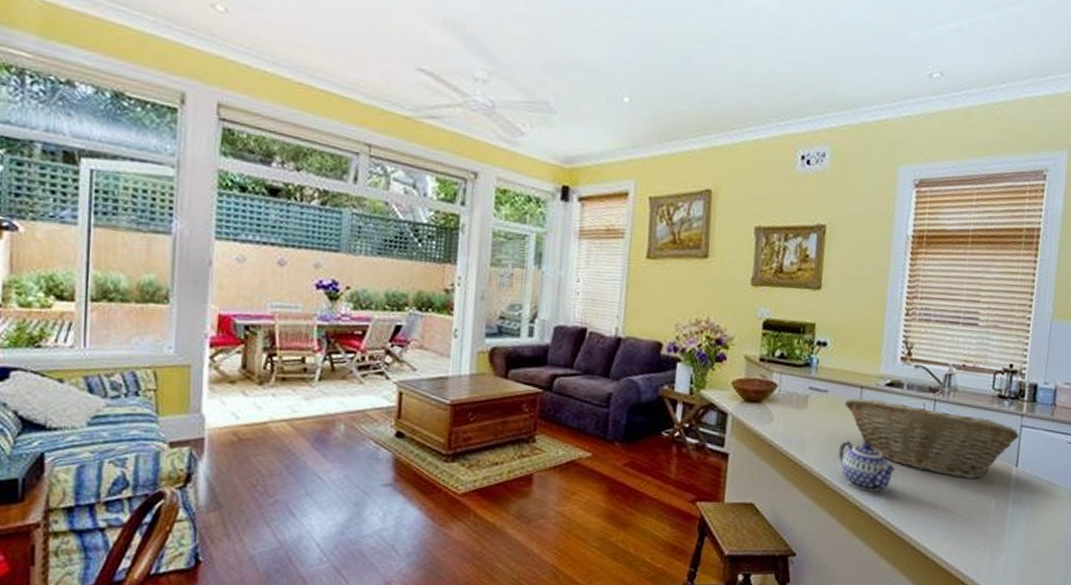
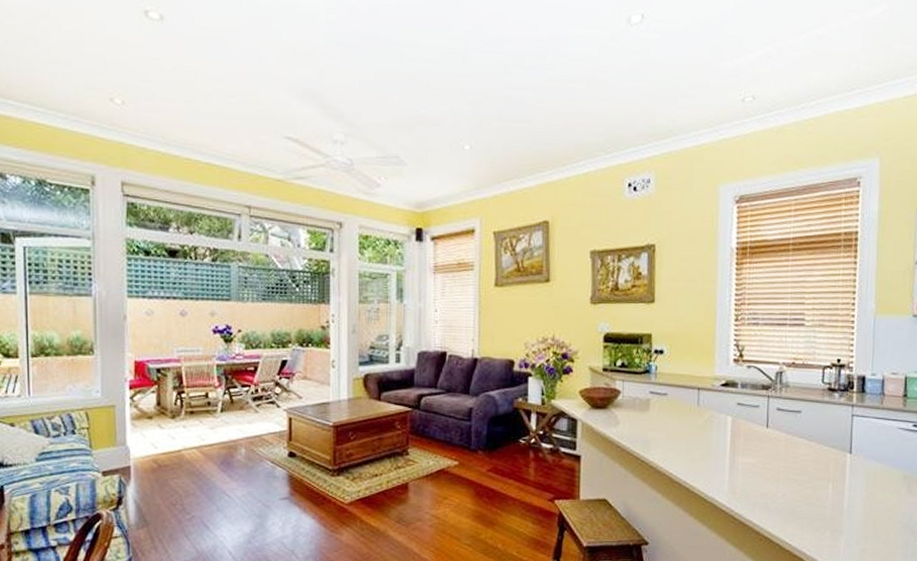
teapot: present [838,441,897,492] -> none [681,438,737,483]
fruit basket: present [845,397,1020,480] -> none [684,398,851,467]

